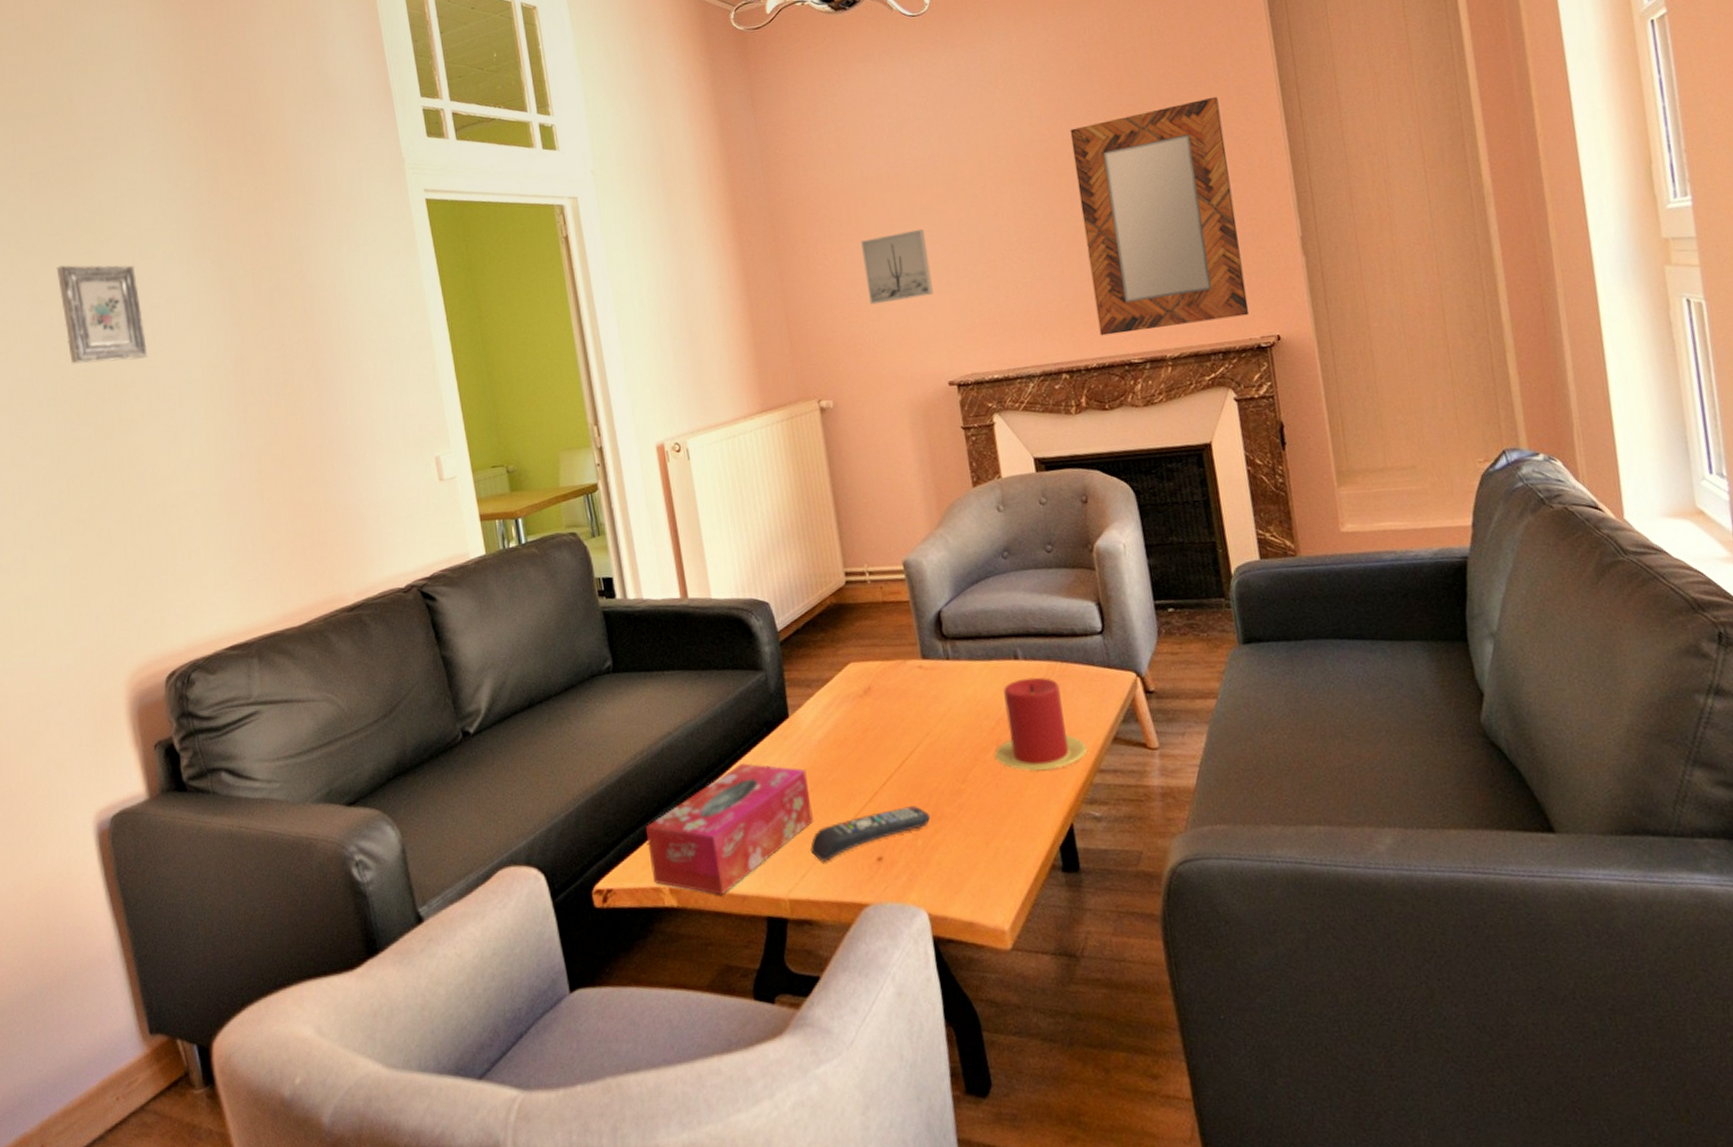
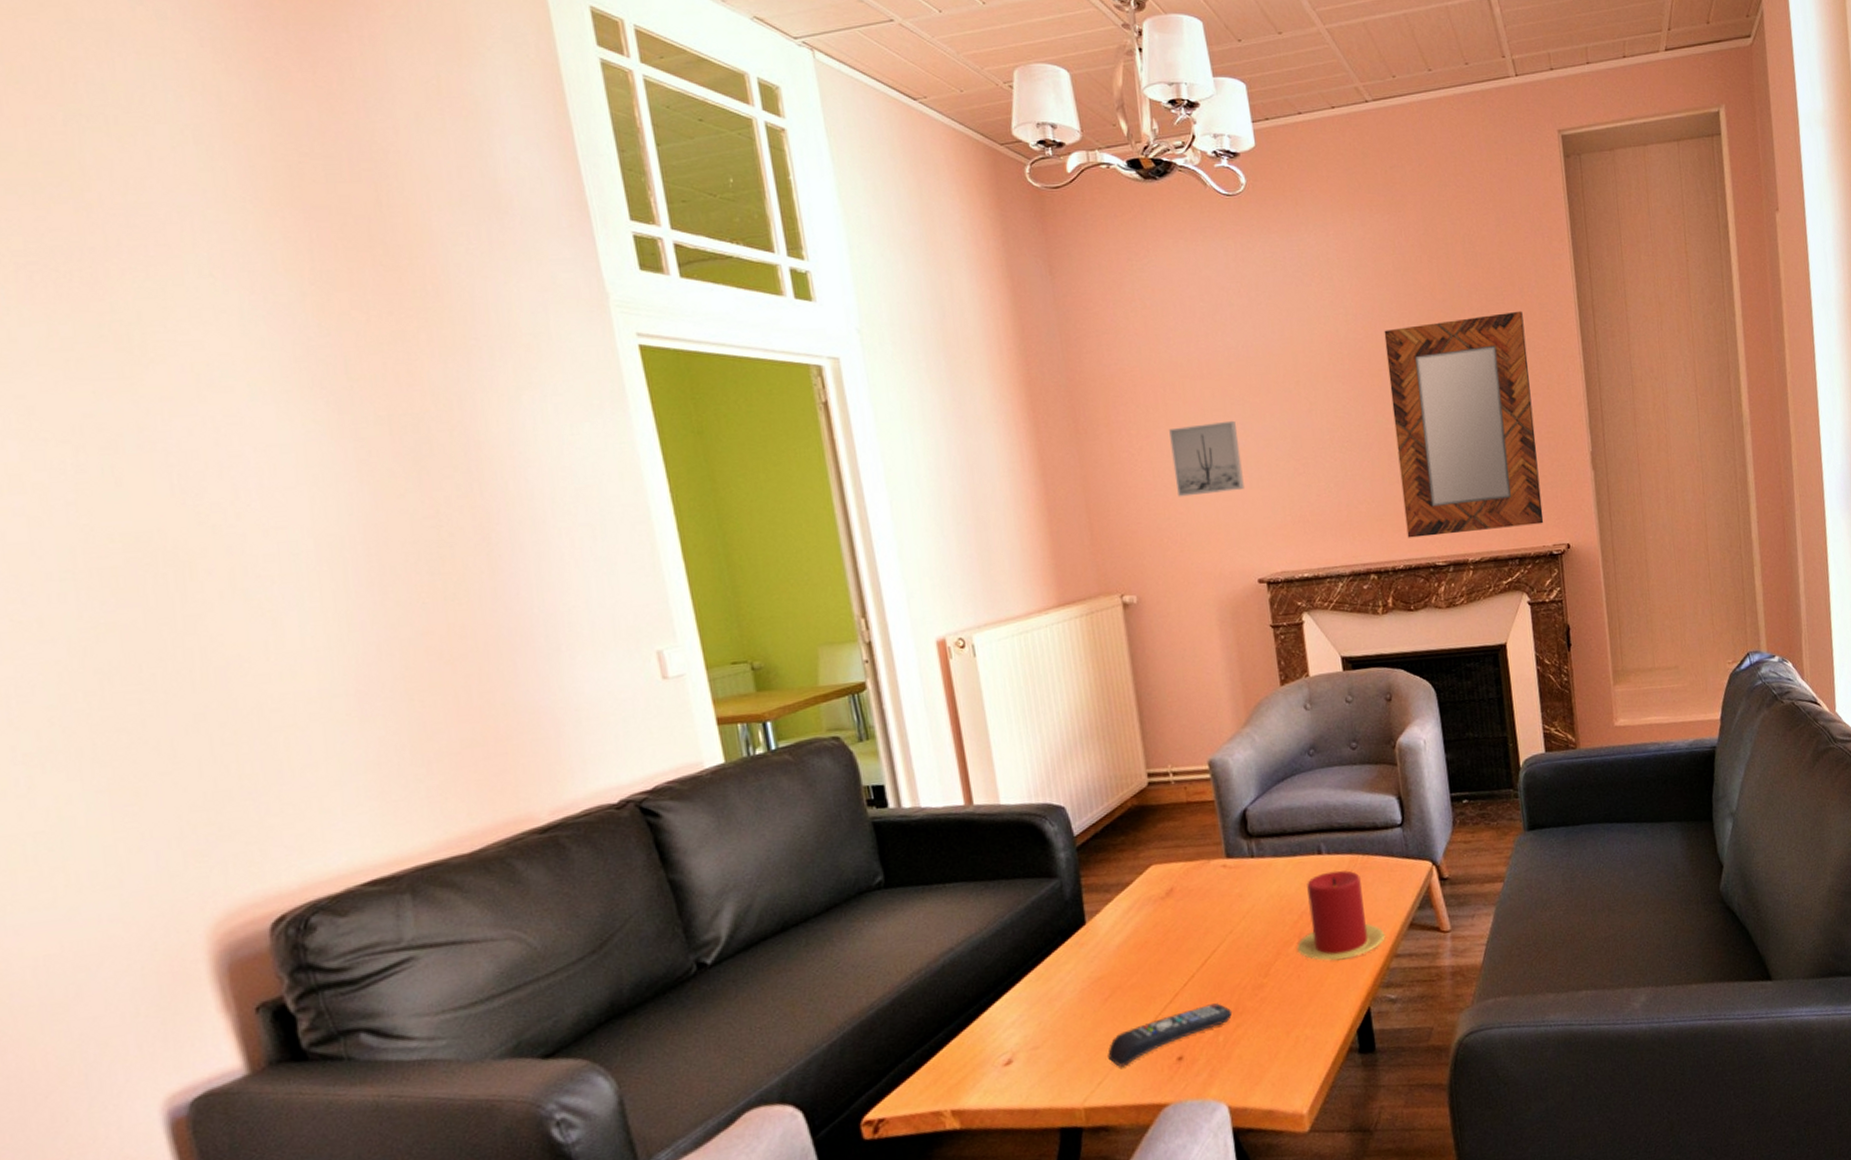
picture frame: present [56,264,148,364] -> none [68,392,228,526]
tissue box: present [645,763,814,895] -> none [923,974,1112,1113]

